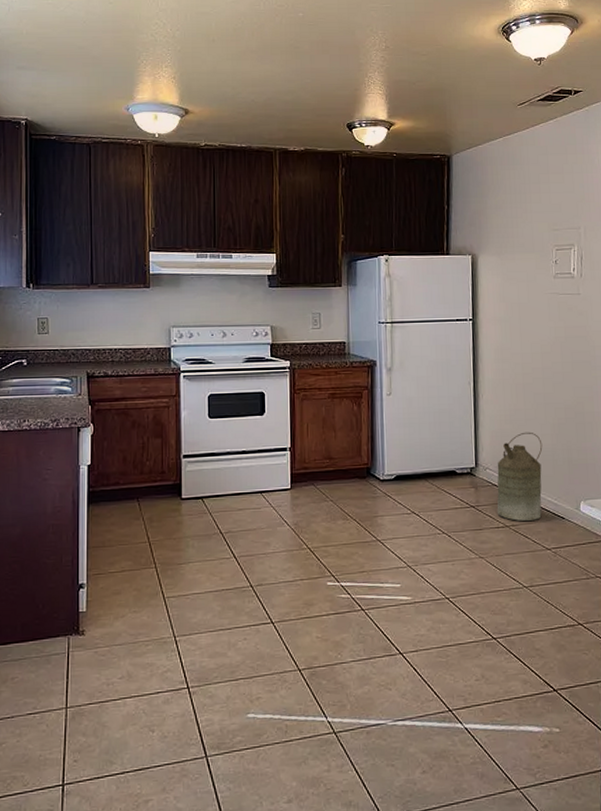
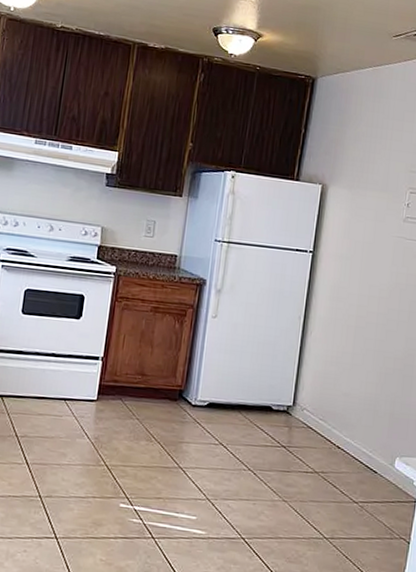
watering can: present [497,431,543,522] -> none [308,376,366,471]

